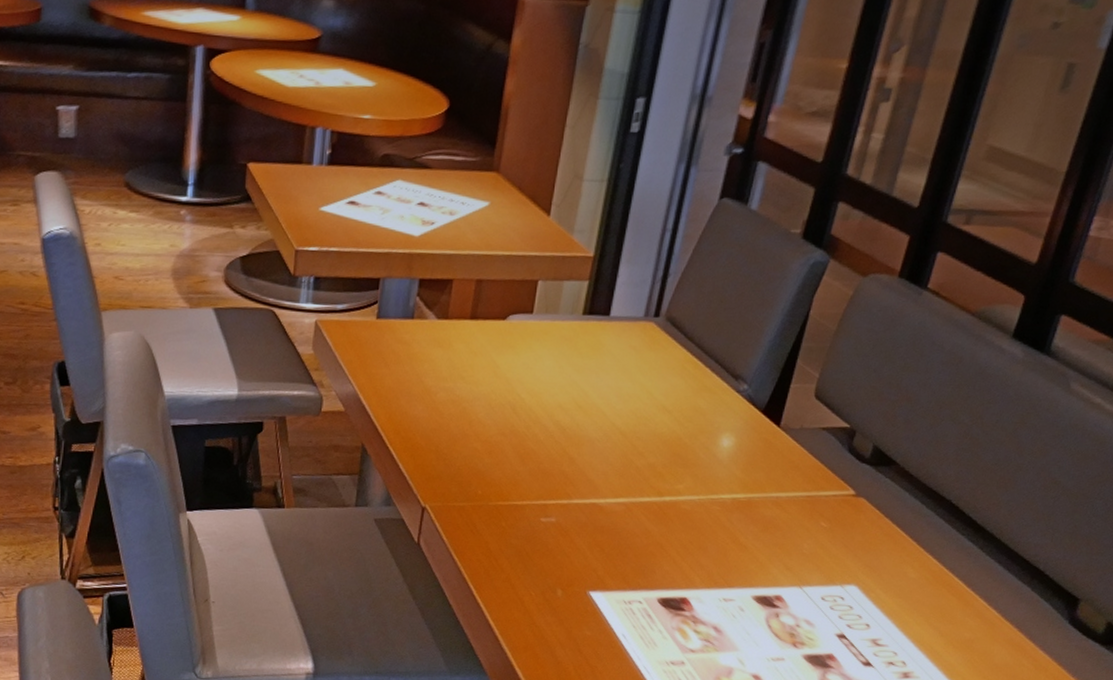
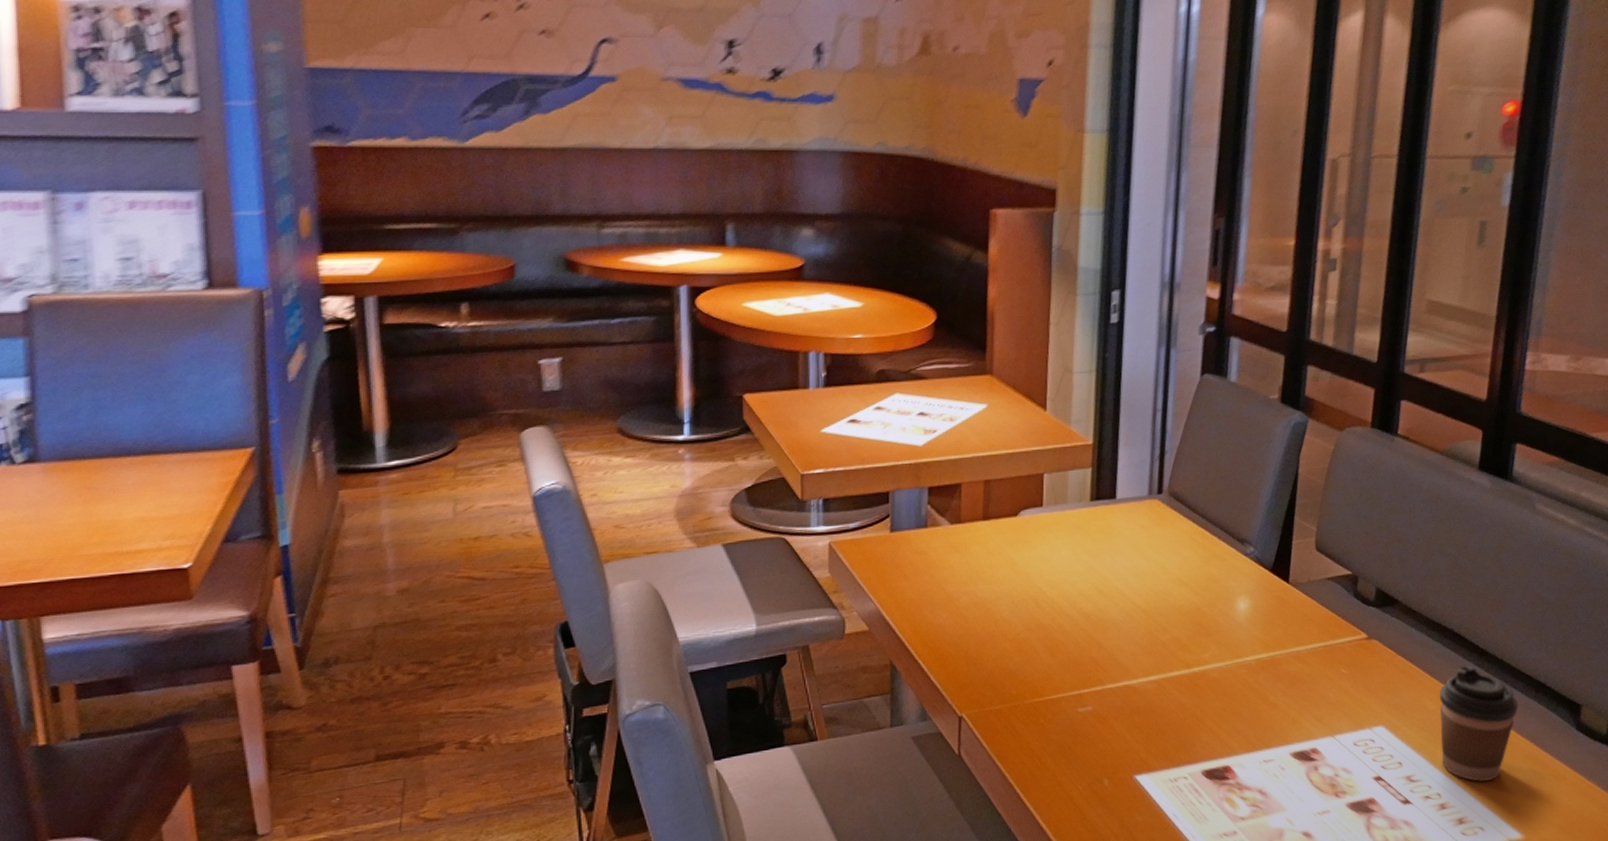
coffee cup: none [913,539,1009,659] -> present [1440,665,1518,782]

